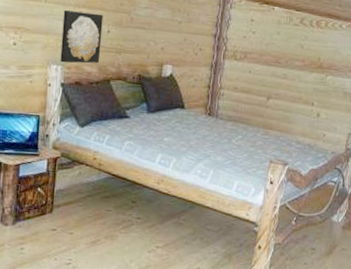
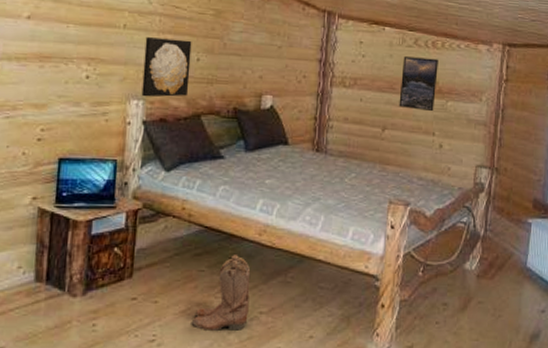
boots: none [100,199,149,260] -> present [191,255,250,332]
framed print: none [283,34,321,85] -> present [399,56,438,112]

